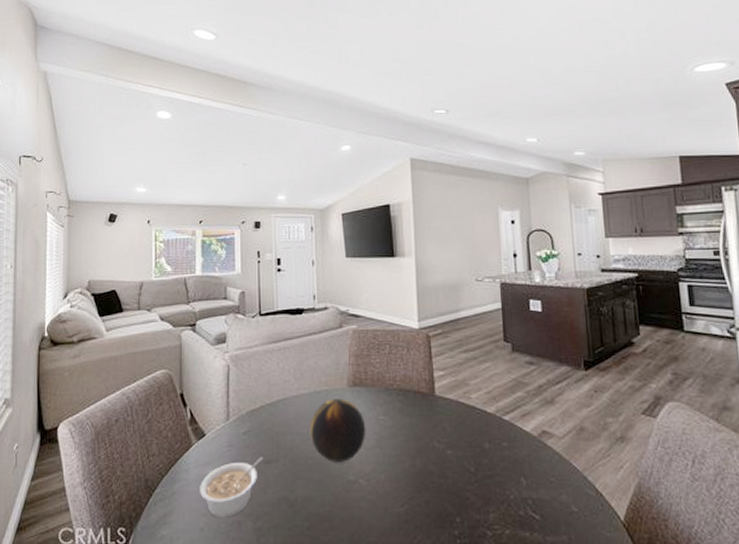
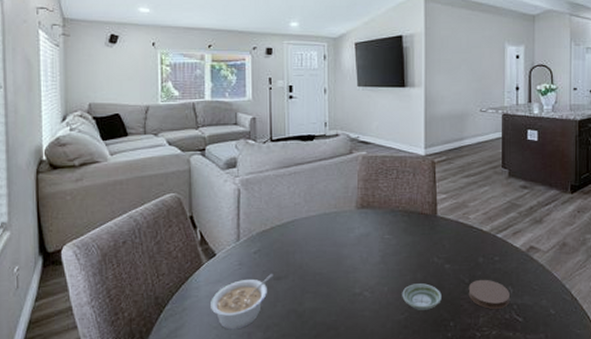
decorative orb: present [309,398,366,462] -> none [318,219,372,277]
saucer: none [401,471,445,502] -> present [402,283,442,310]
coaster: none [474,468,523,503] -> present [468,279,510,309]

